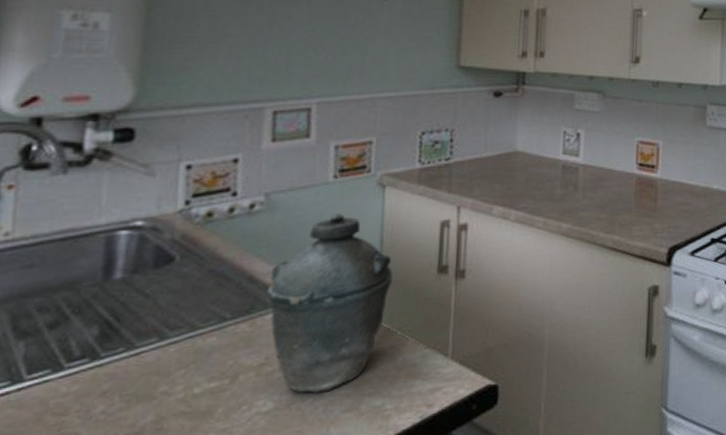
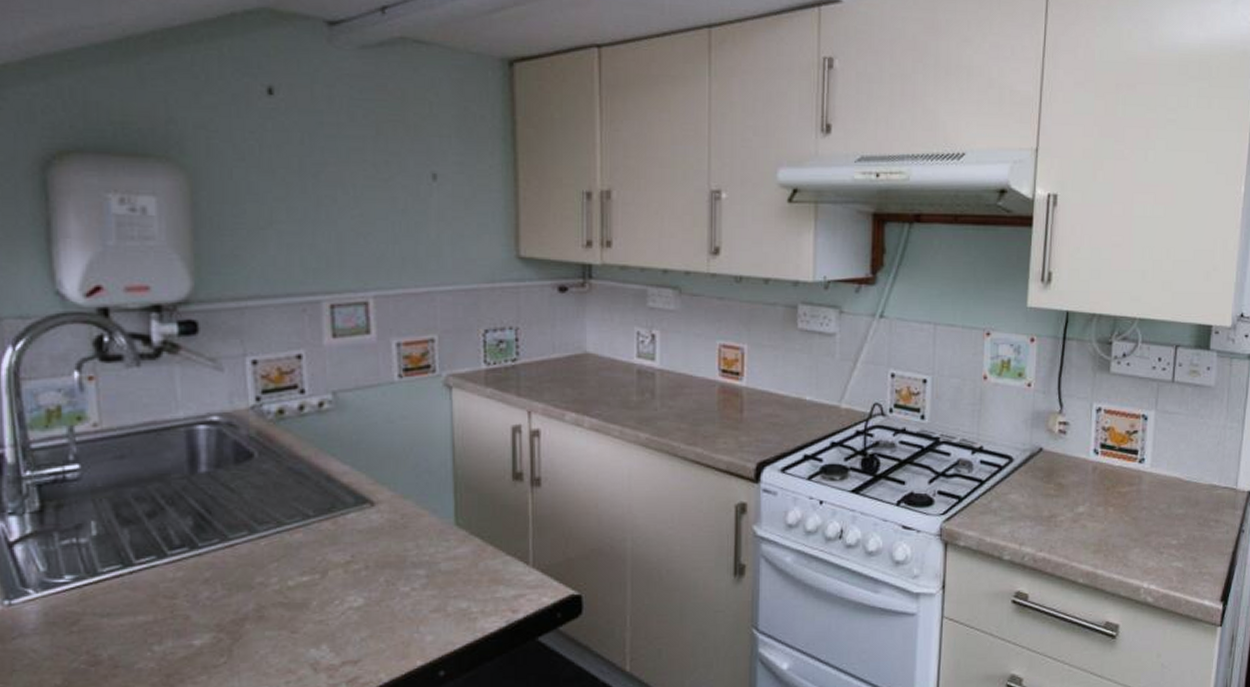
kettle: present [266,213,393,393] -> none [345,415,467,592]

